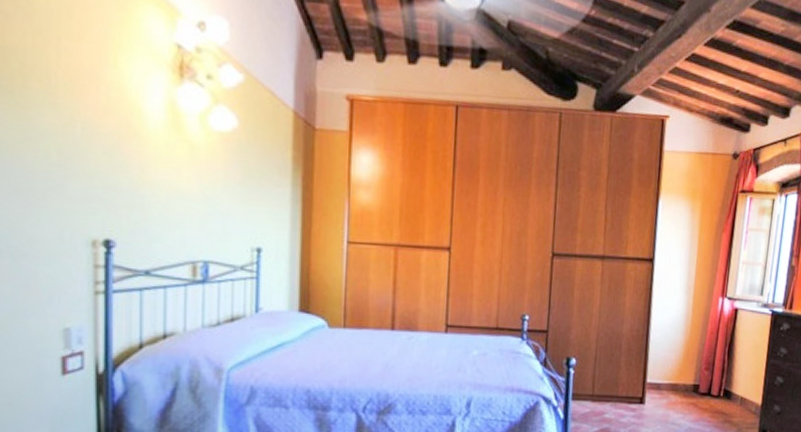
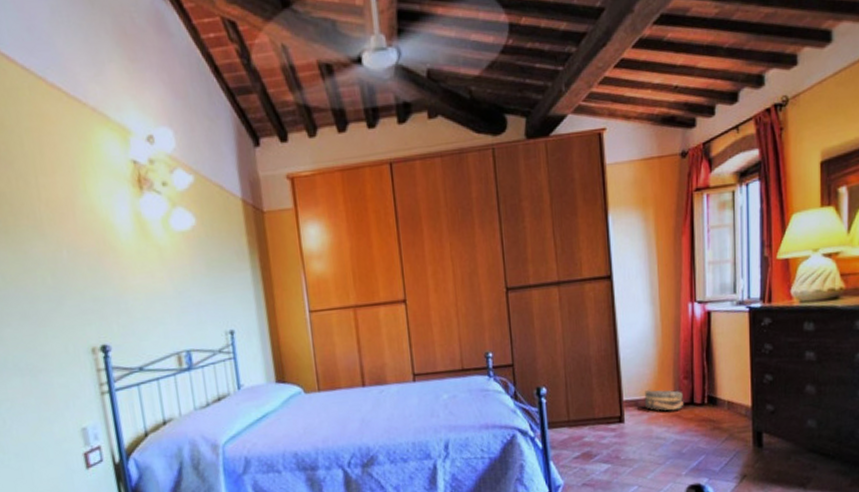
hat box: none [665,374,702,399] -> present [644,389,683,411]

